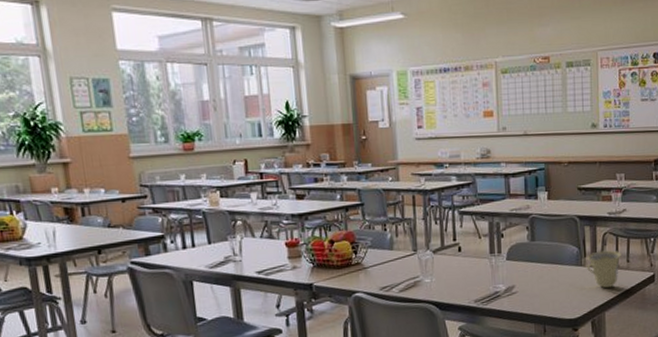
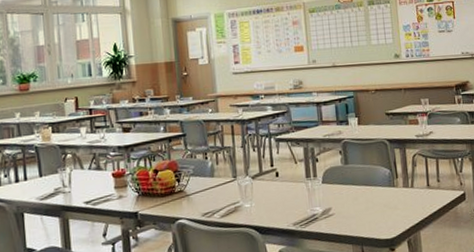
cup: present [586,250,621,288] -> none [398,171,432,208]

